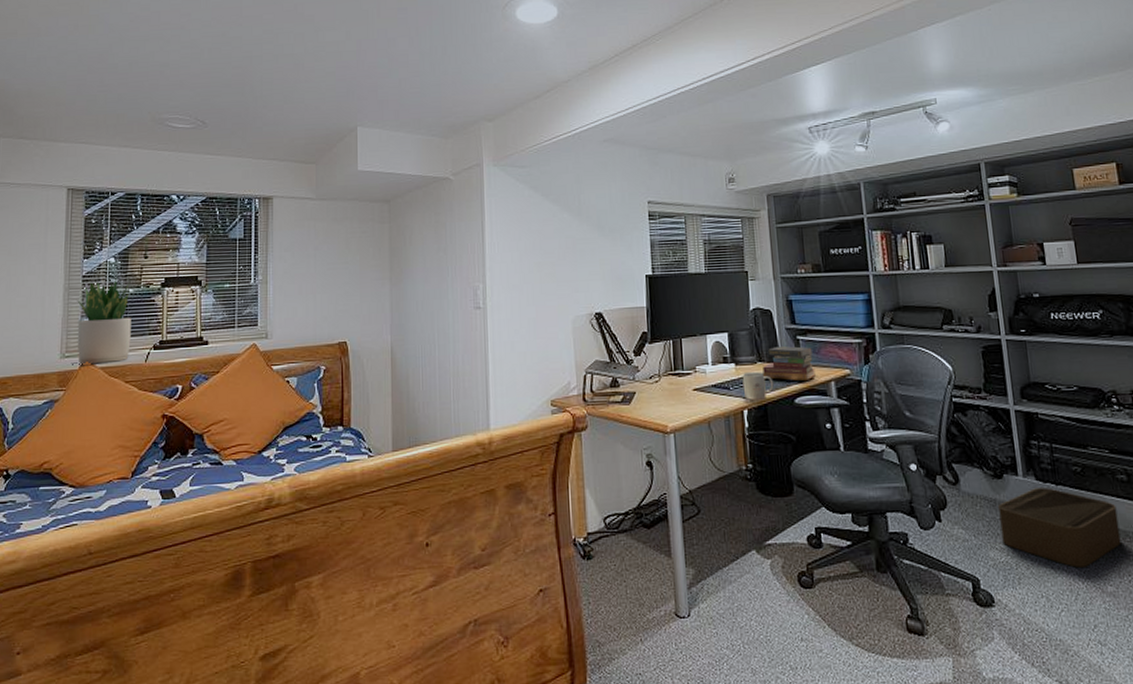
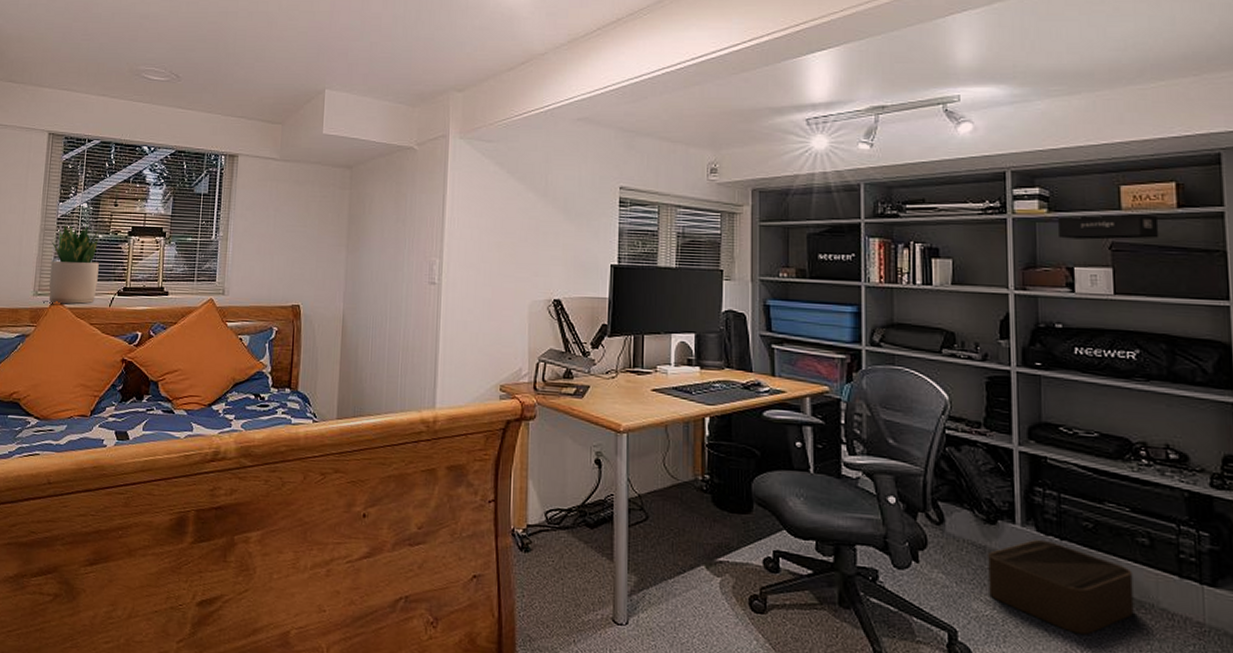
mug: present [742,372,774,400] -> none [706,378,741,408]
books: present [762,345,816,382] -> none [730,353,789,394]
box: none [1026,190,1108,219] -> present [1058,213,1160,240]

